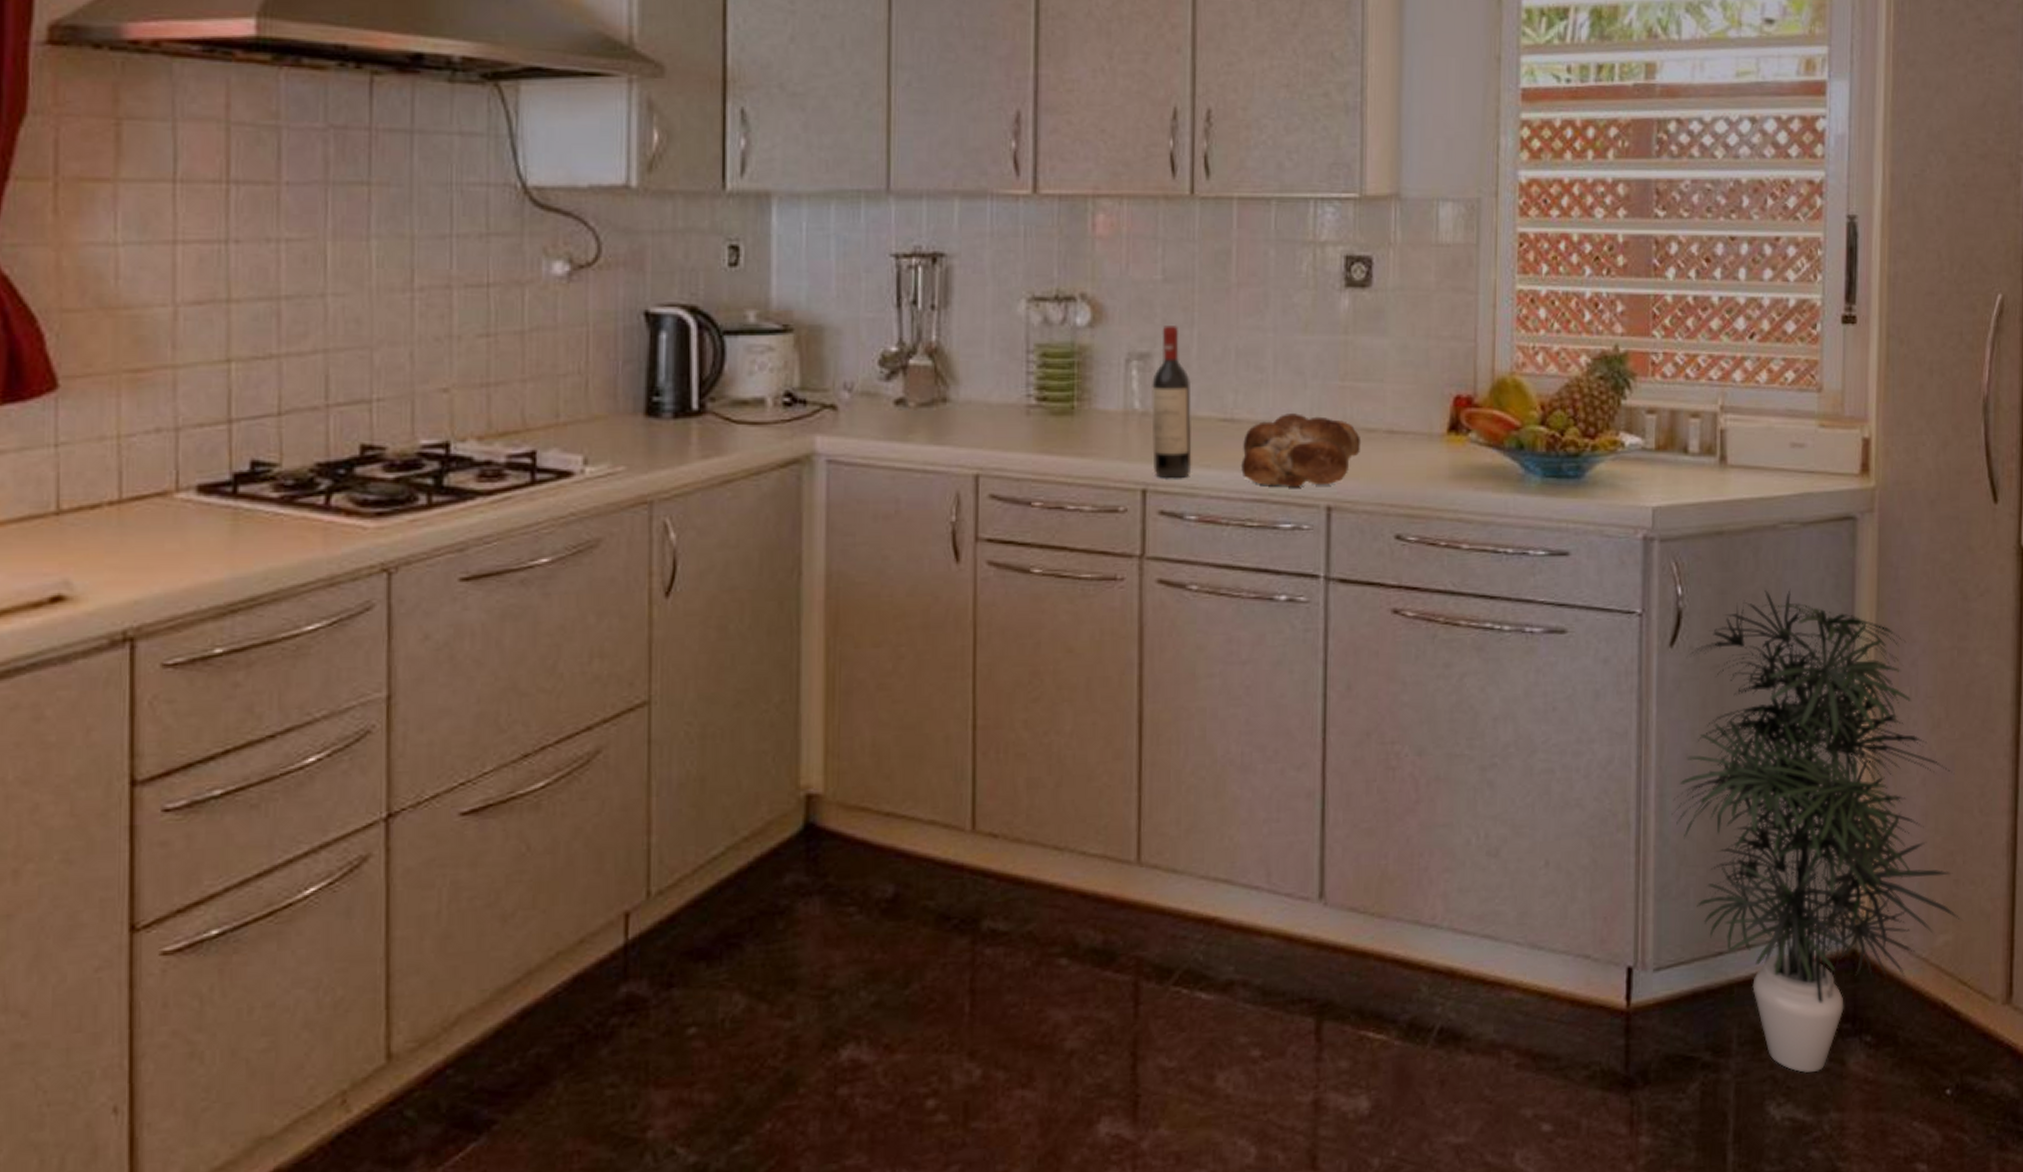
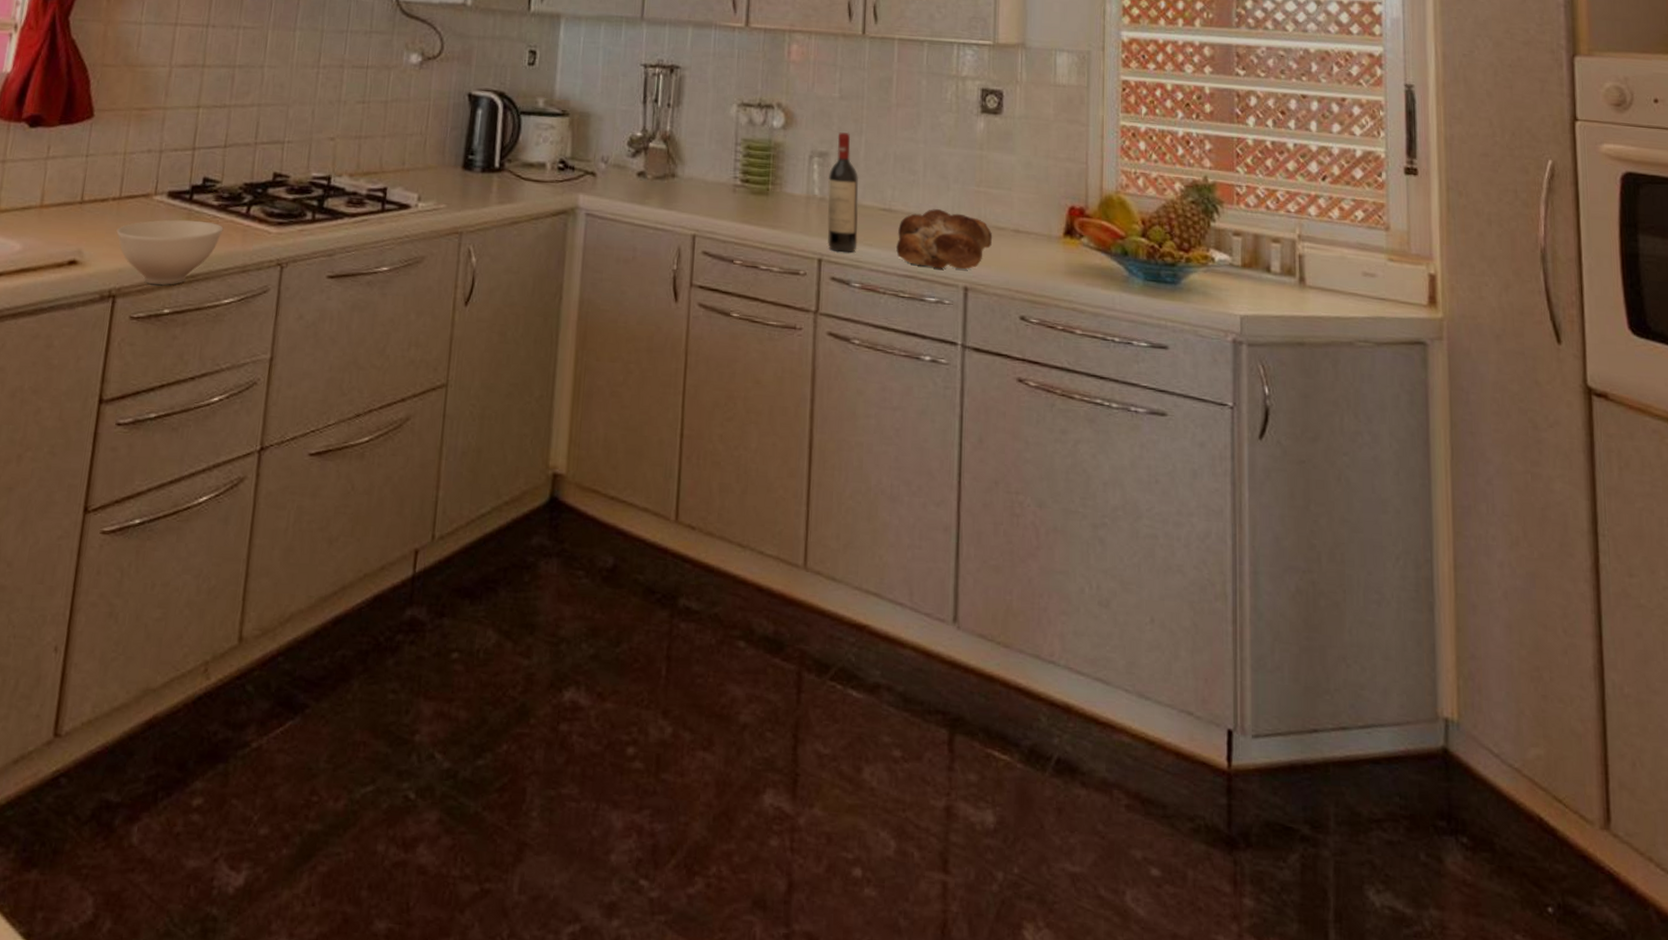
bowl: none [121,521,293,616] -> present [116,219,224,285]
plant: present [1671,588,1963,1073] -> none [1265,398,1554,864]

